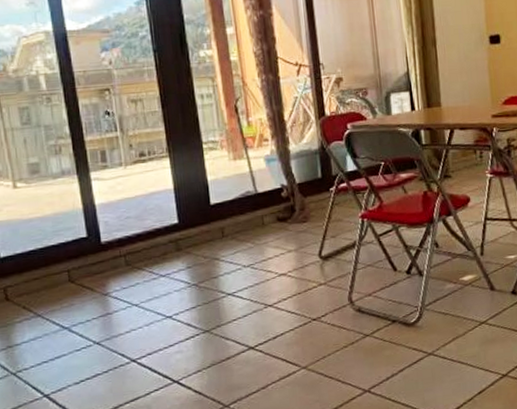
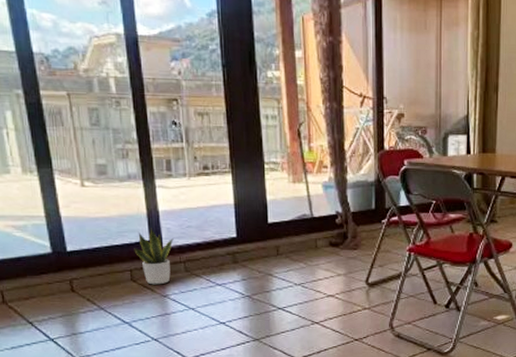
potted plant: none [70,223,112,284] -> present [134,228,174,285]

